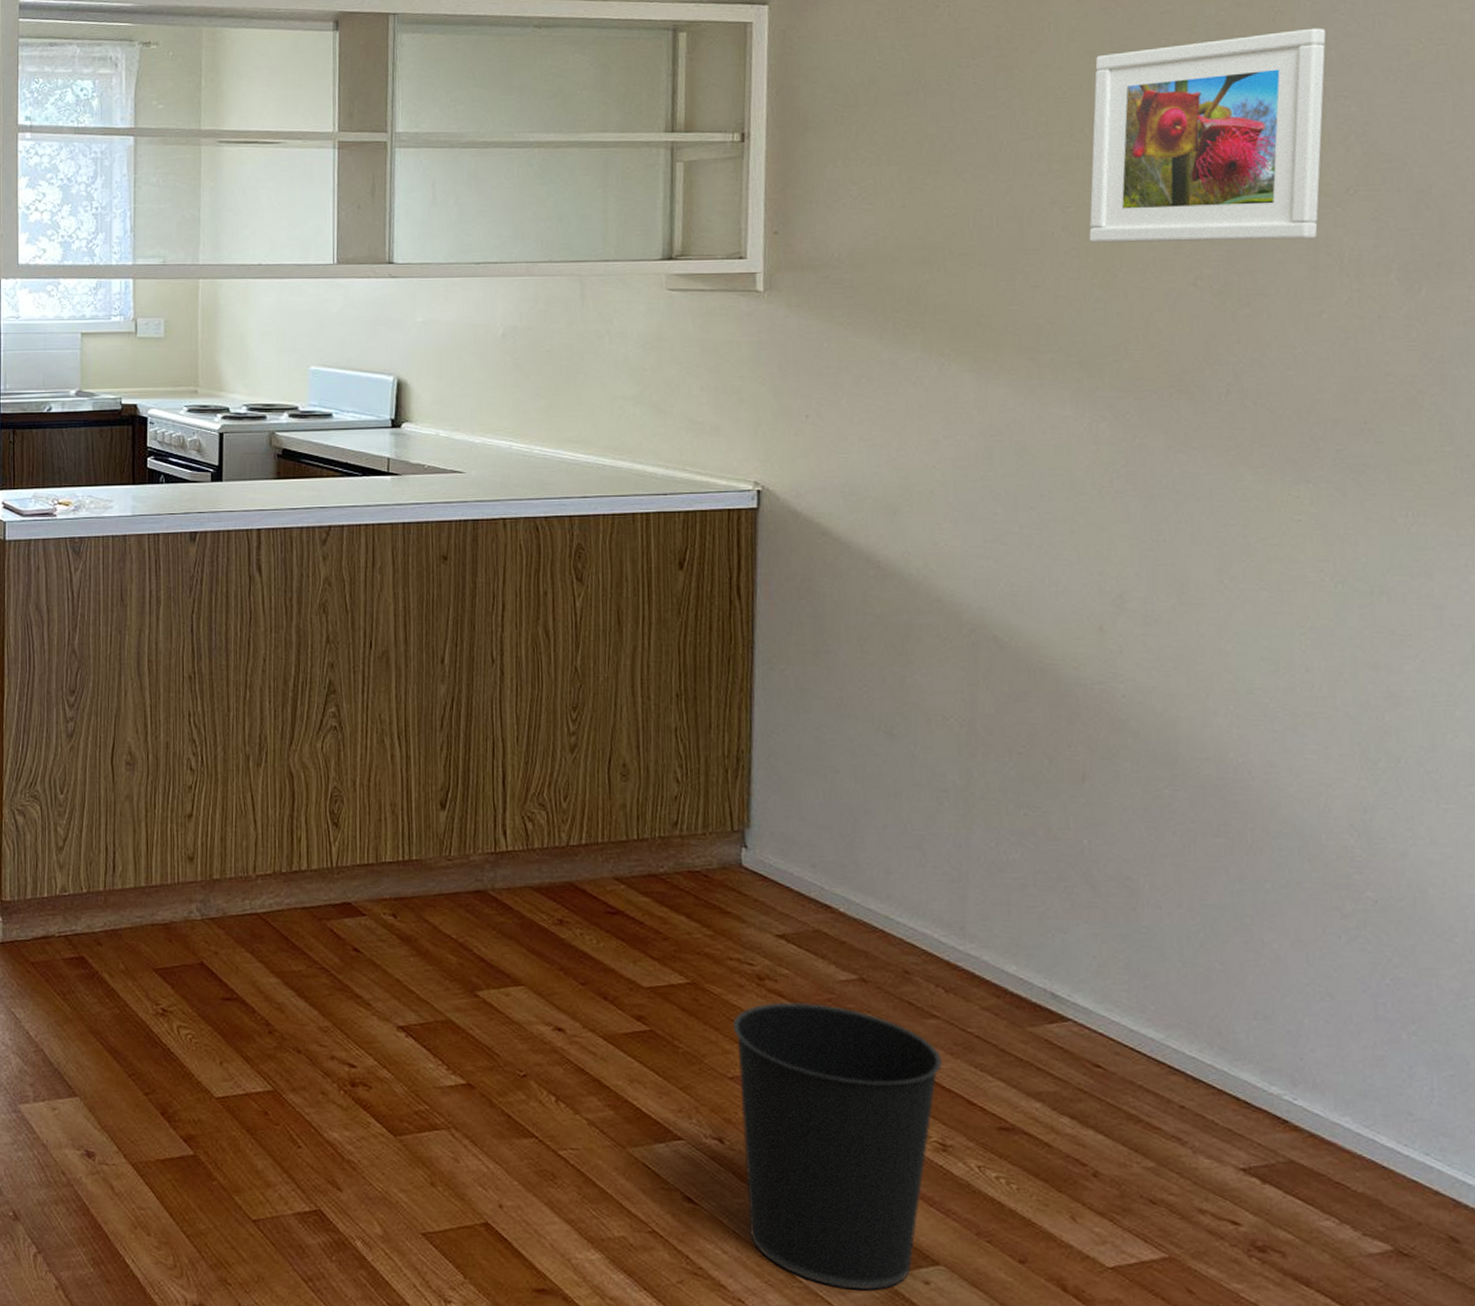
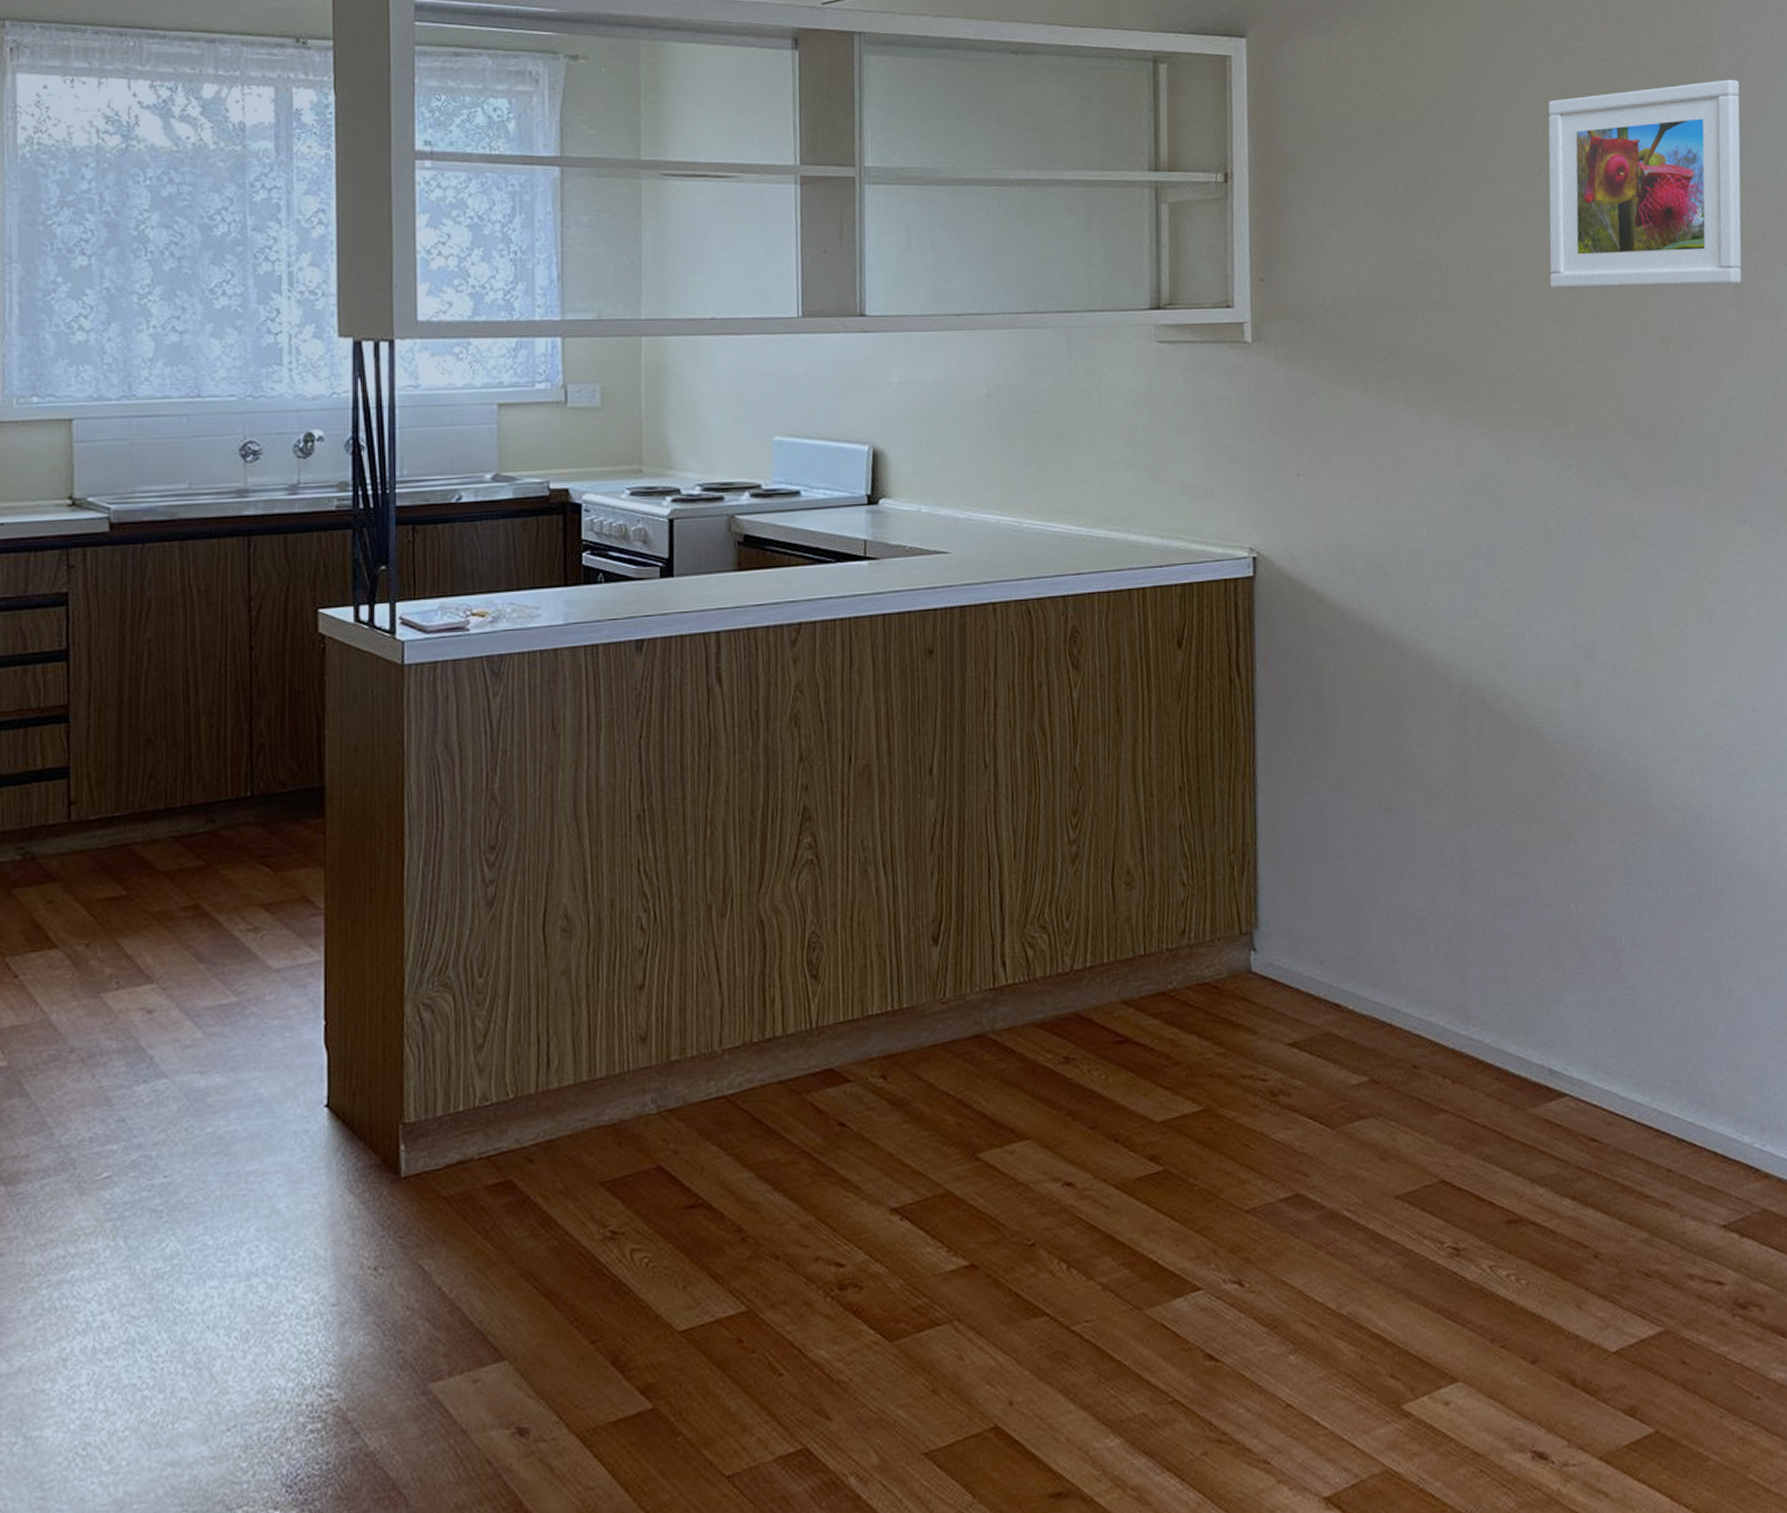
wastebasket: present [733,1002,942,1291] -> none [1248,1114,1452,1428]

